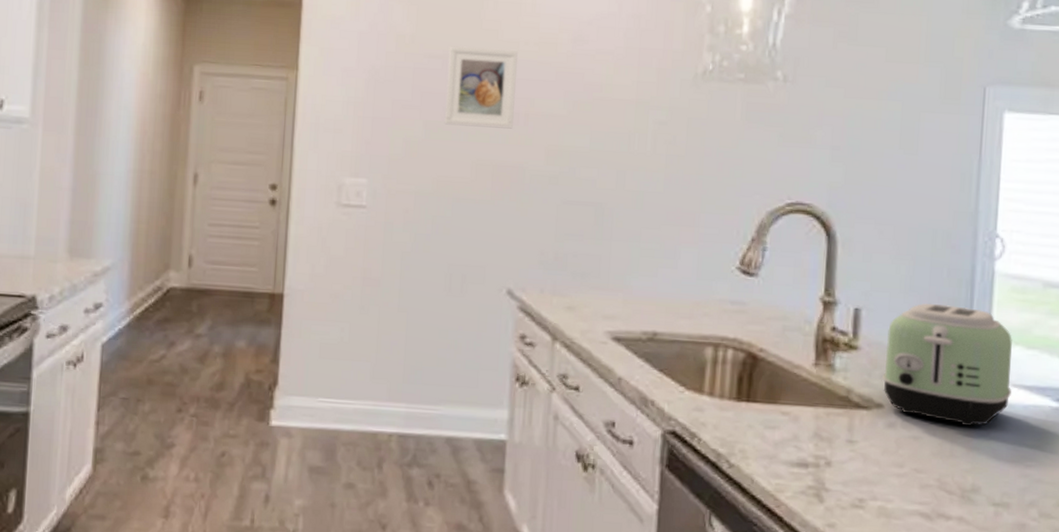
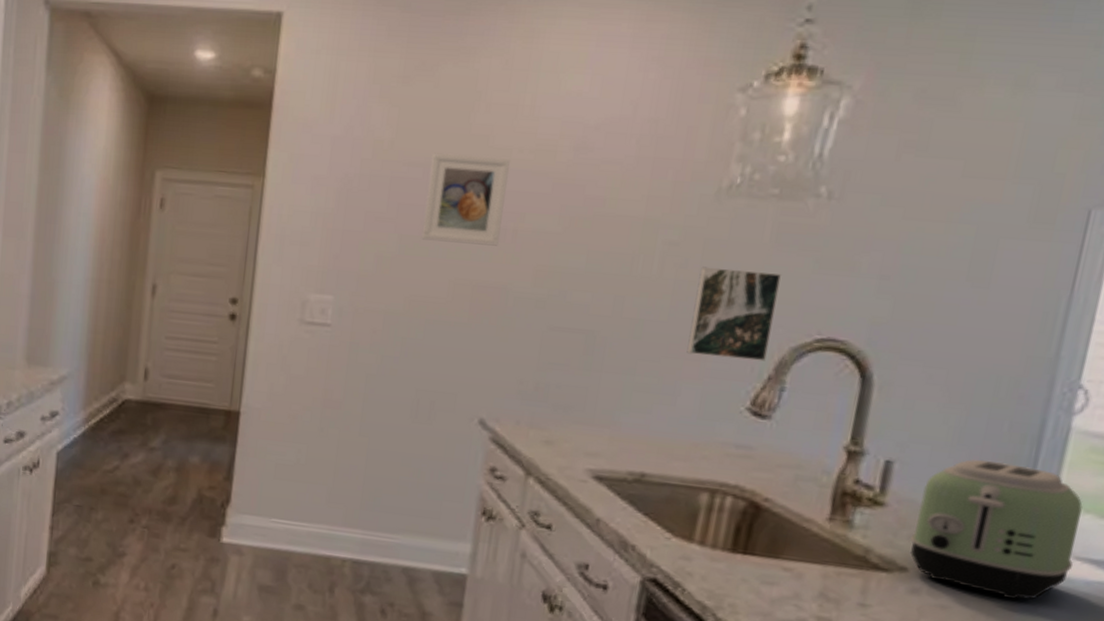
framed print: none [682,142,753,225] -> present [686,266,781,362]

